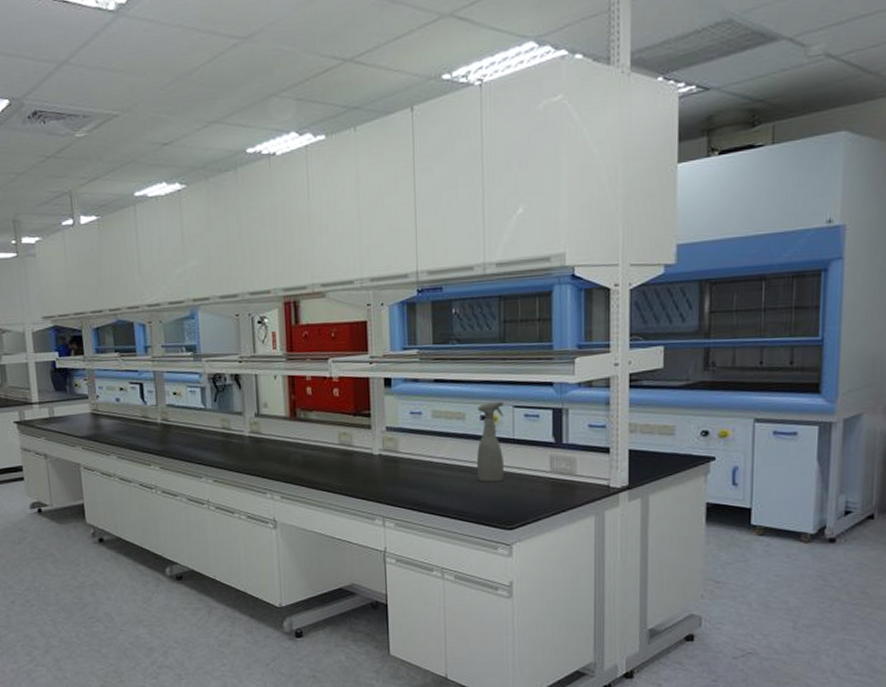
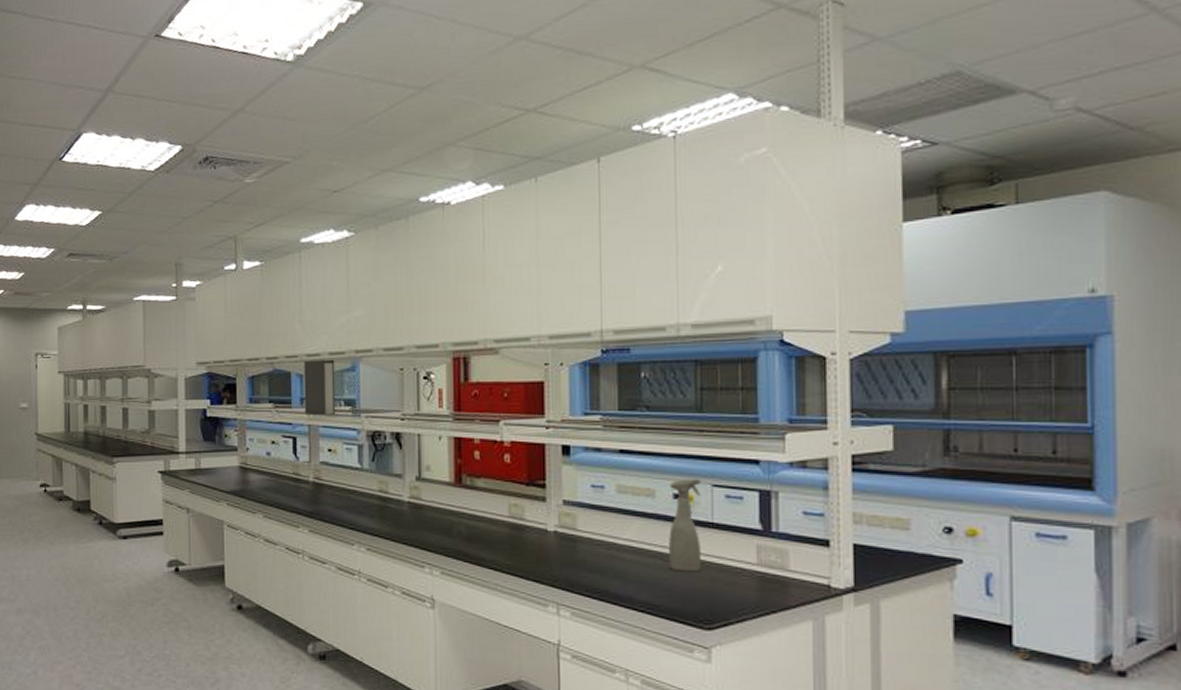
binder: none [145,308,179,362] -> present [303,359,336,416]

